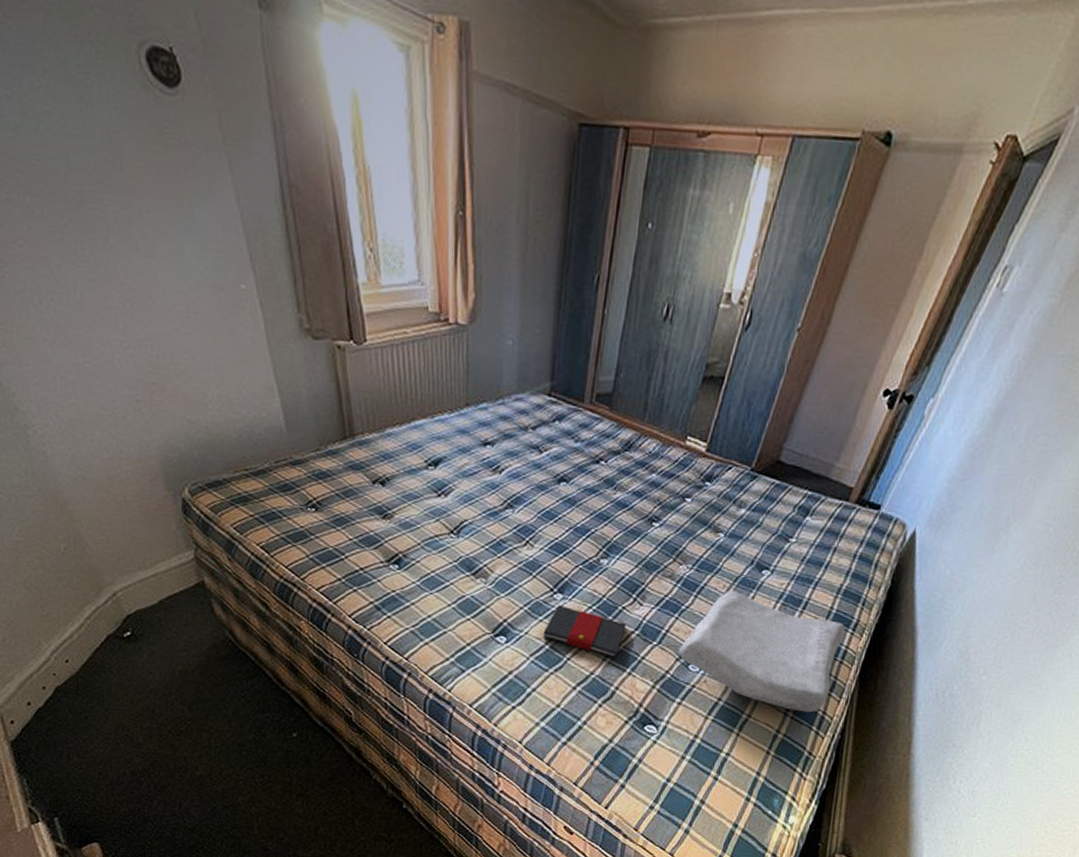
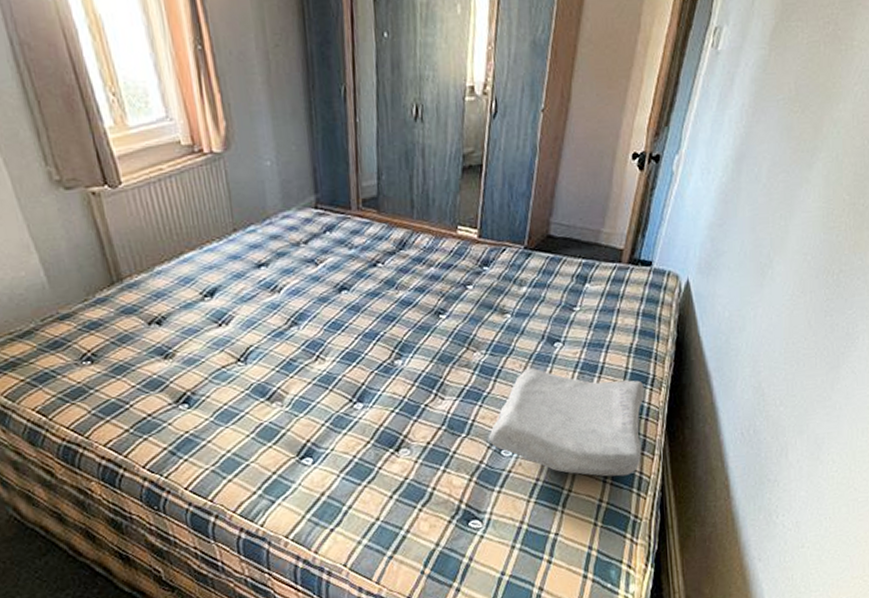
book: present [543,605,627,658] -> none [349,414,432,459]

